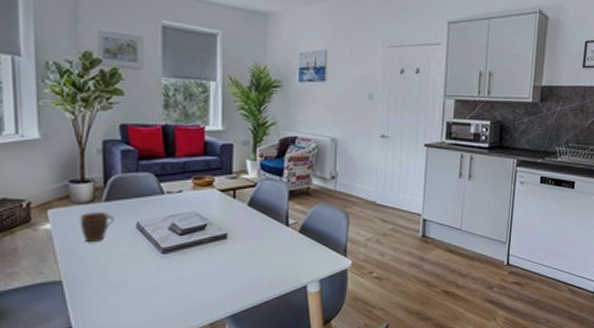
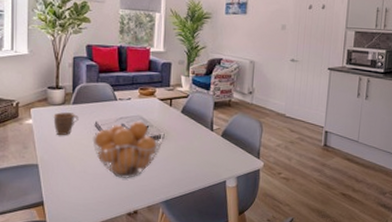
fruit basket: none [132,218,227,292] -> present [91,121,164,179]

